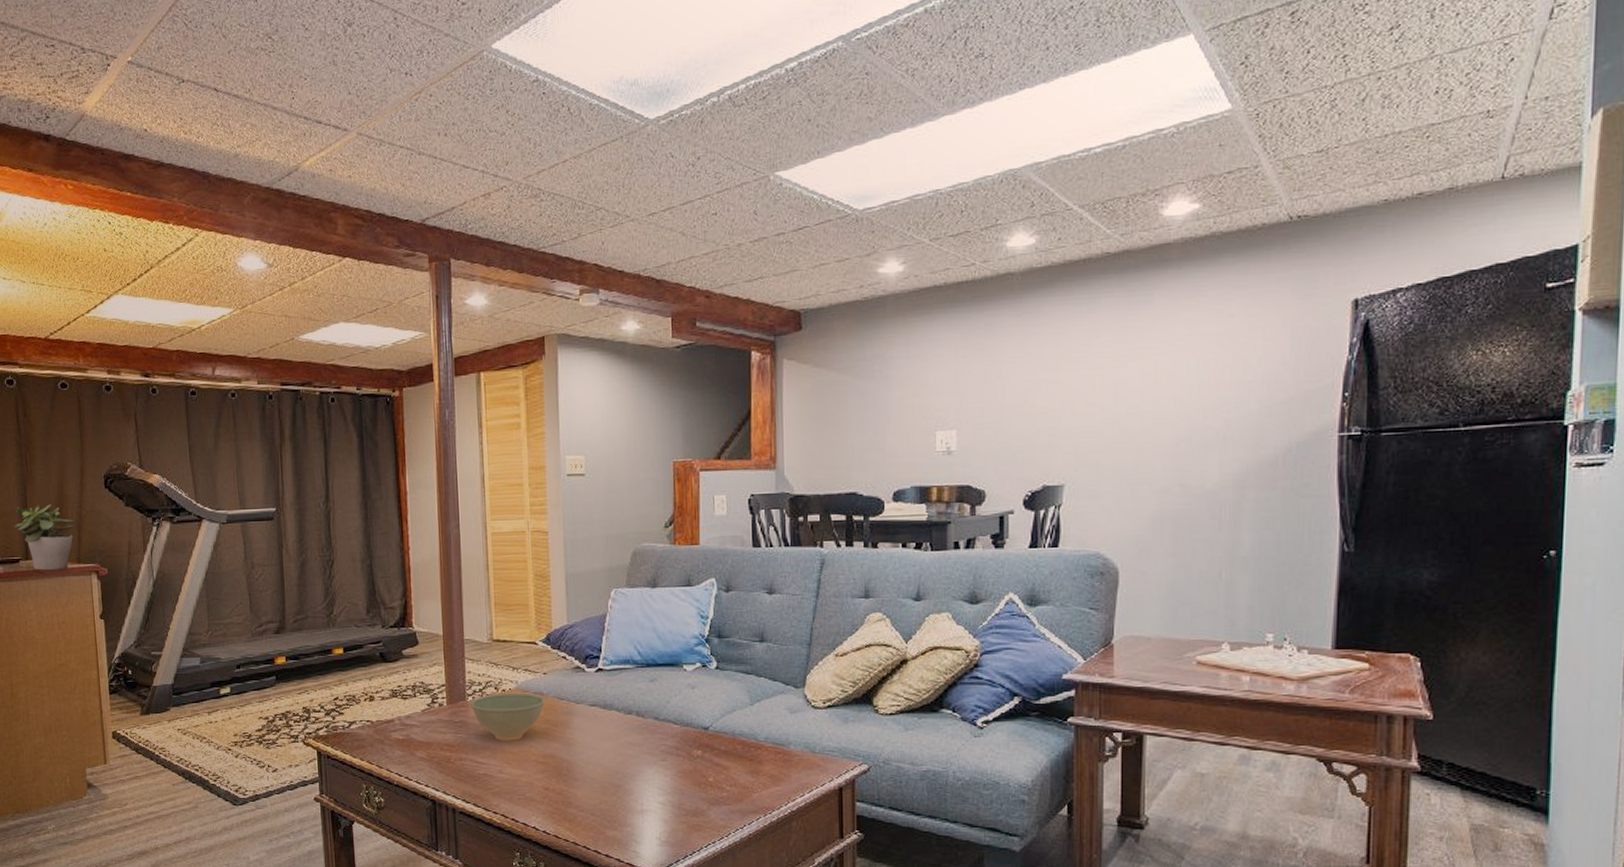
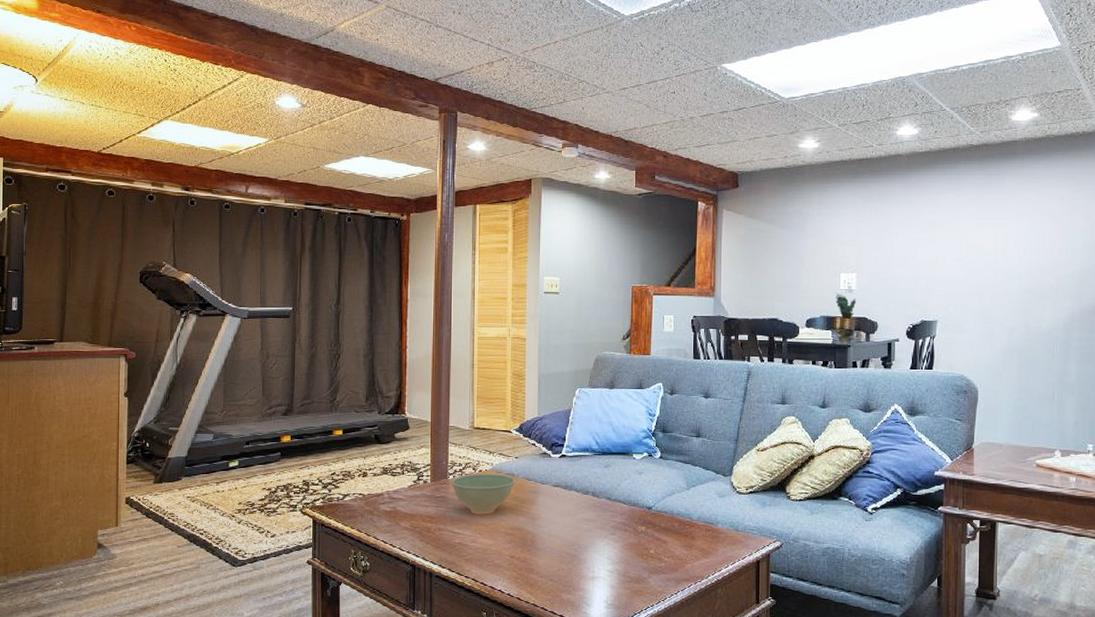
potted plant: present [14,504,75,572] -> none [52,294,110,353]
vase: none [930,456,957,518] -> present [835,292,856,342]

